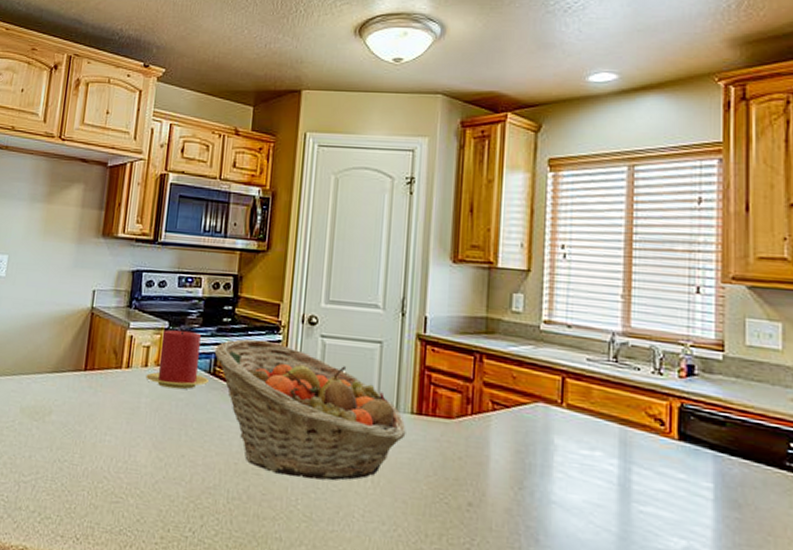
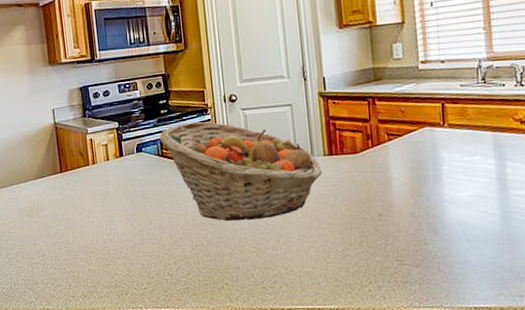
candle: present [145,329,209,390] -> none [109,126,159,174]

